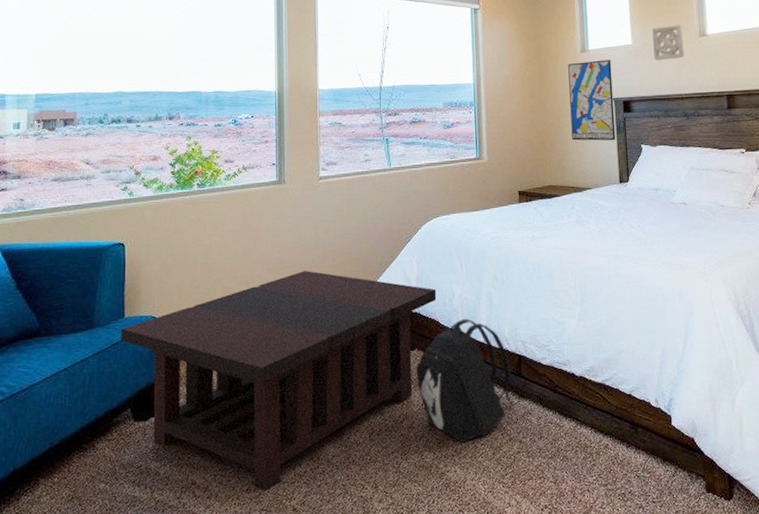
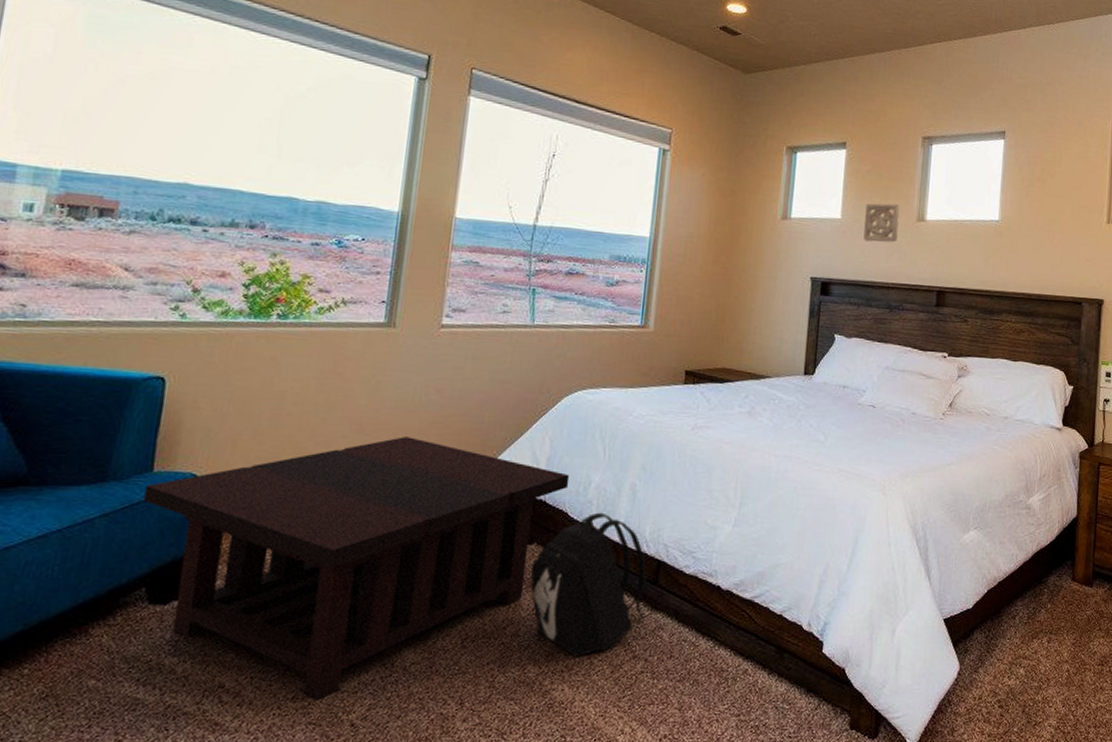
wall art: present [568,59,616,141] -> none [757,230,815,326]

